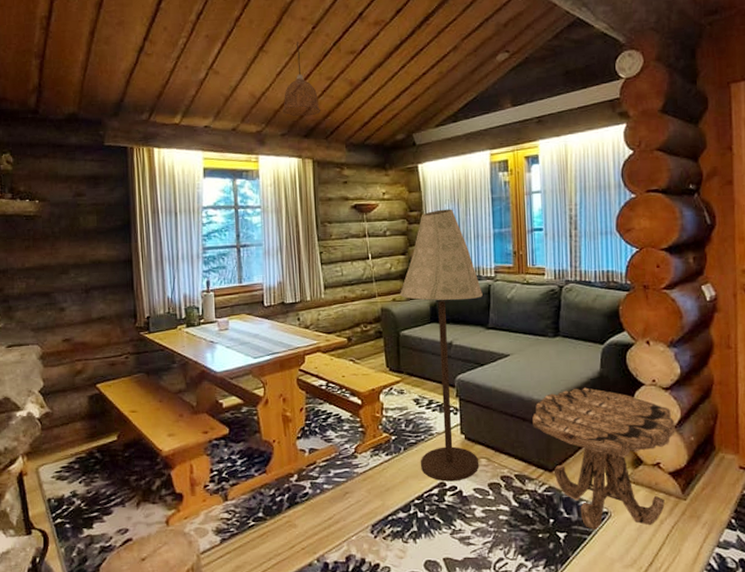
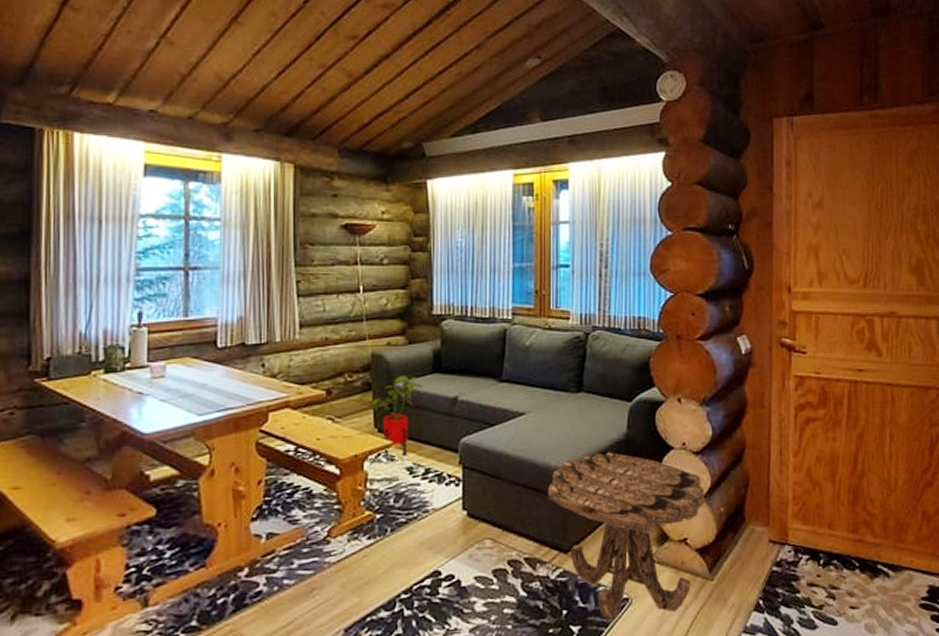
pendant lamp: present [282,41,321,117] -> none [257,16,309,110]
house plant: none [383,325,424,391] -> present [372,376,423,458]
floor lamp: present [400,209,483,482] -> none [397,236,497,570]

